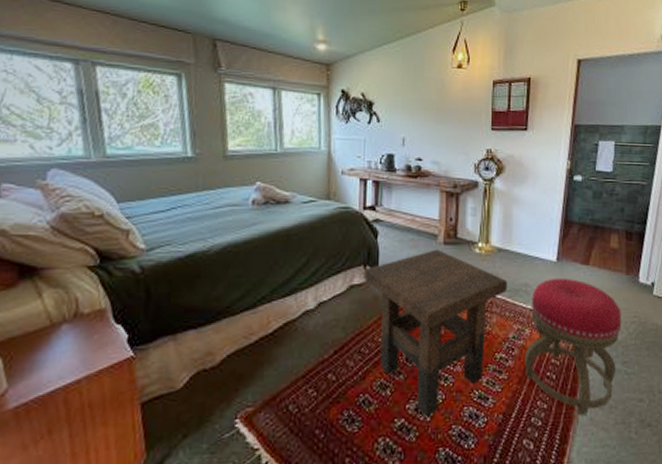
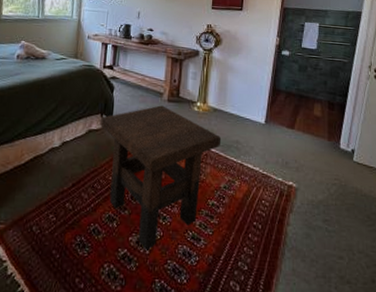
stool: present [524,277,622,416] -> none [233,138,324,266]

